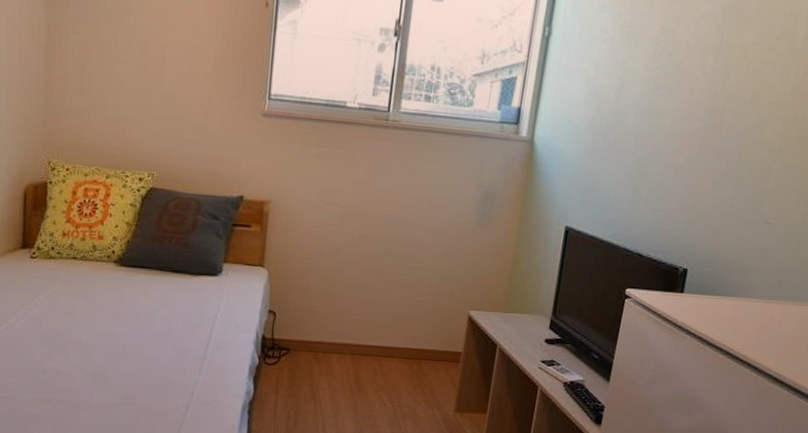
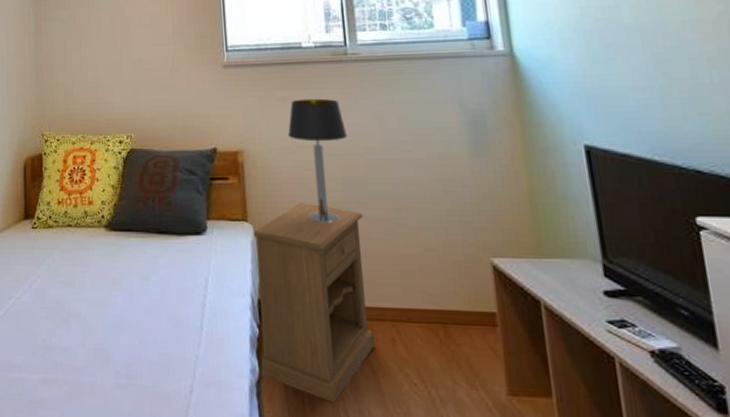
nightstand: none [255,254,372,418] -> present [254,202,376,403]
table lamp: none [317,157,373,274] -> present [288,98,348,224]

